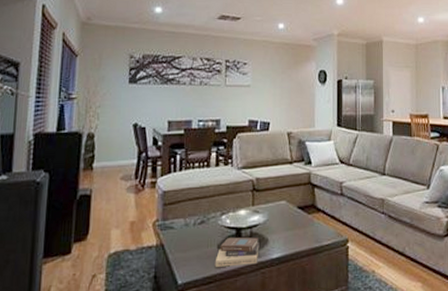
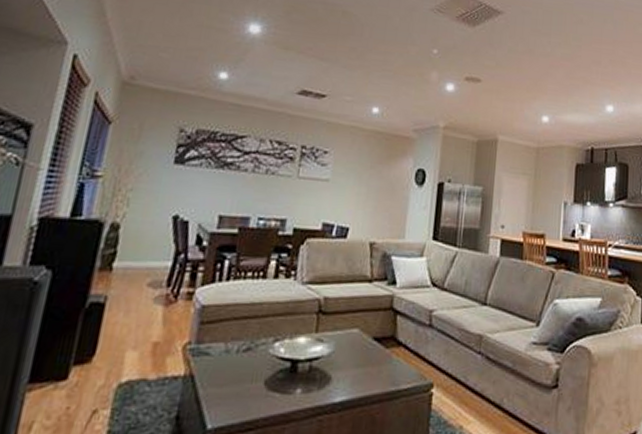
books: present [214,237,260,268] -> none [258,370,320,411]

